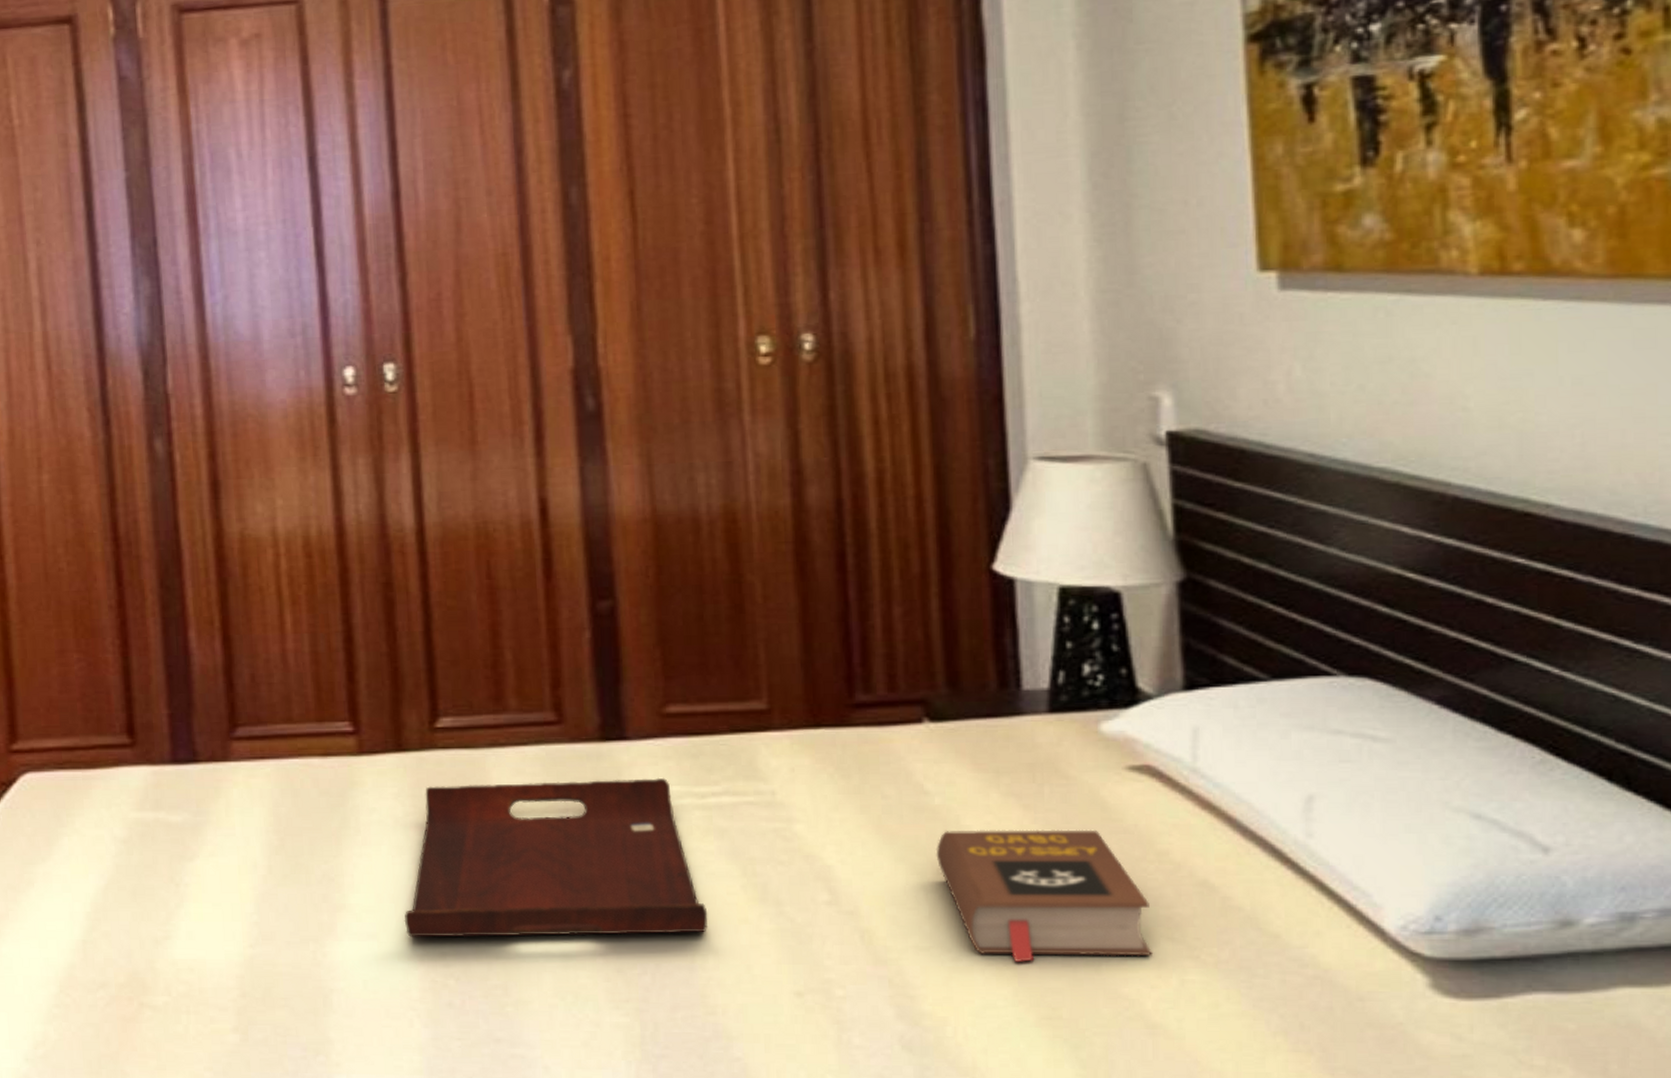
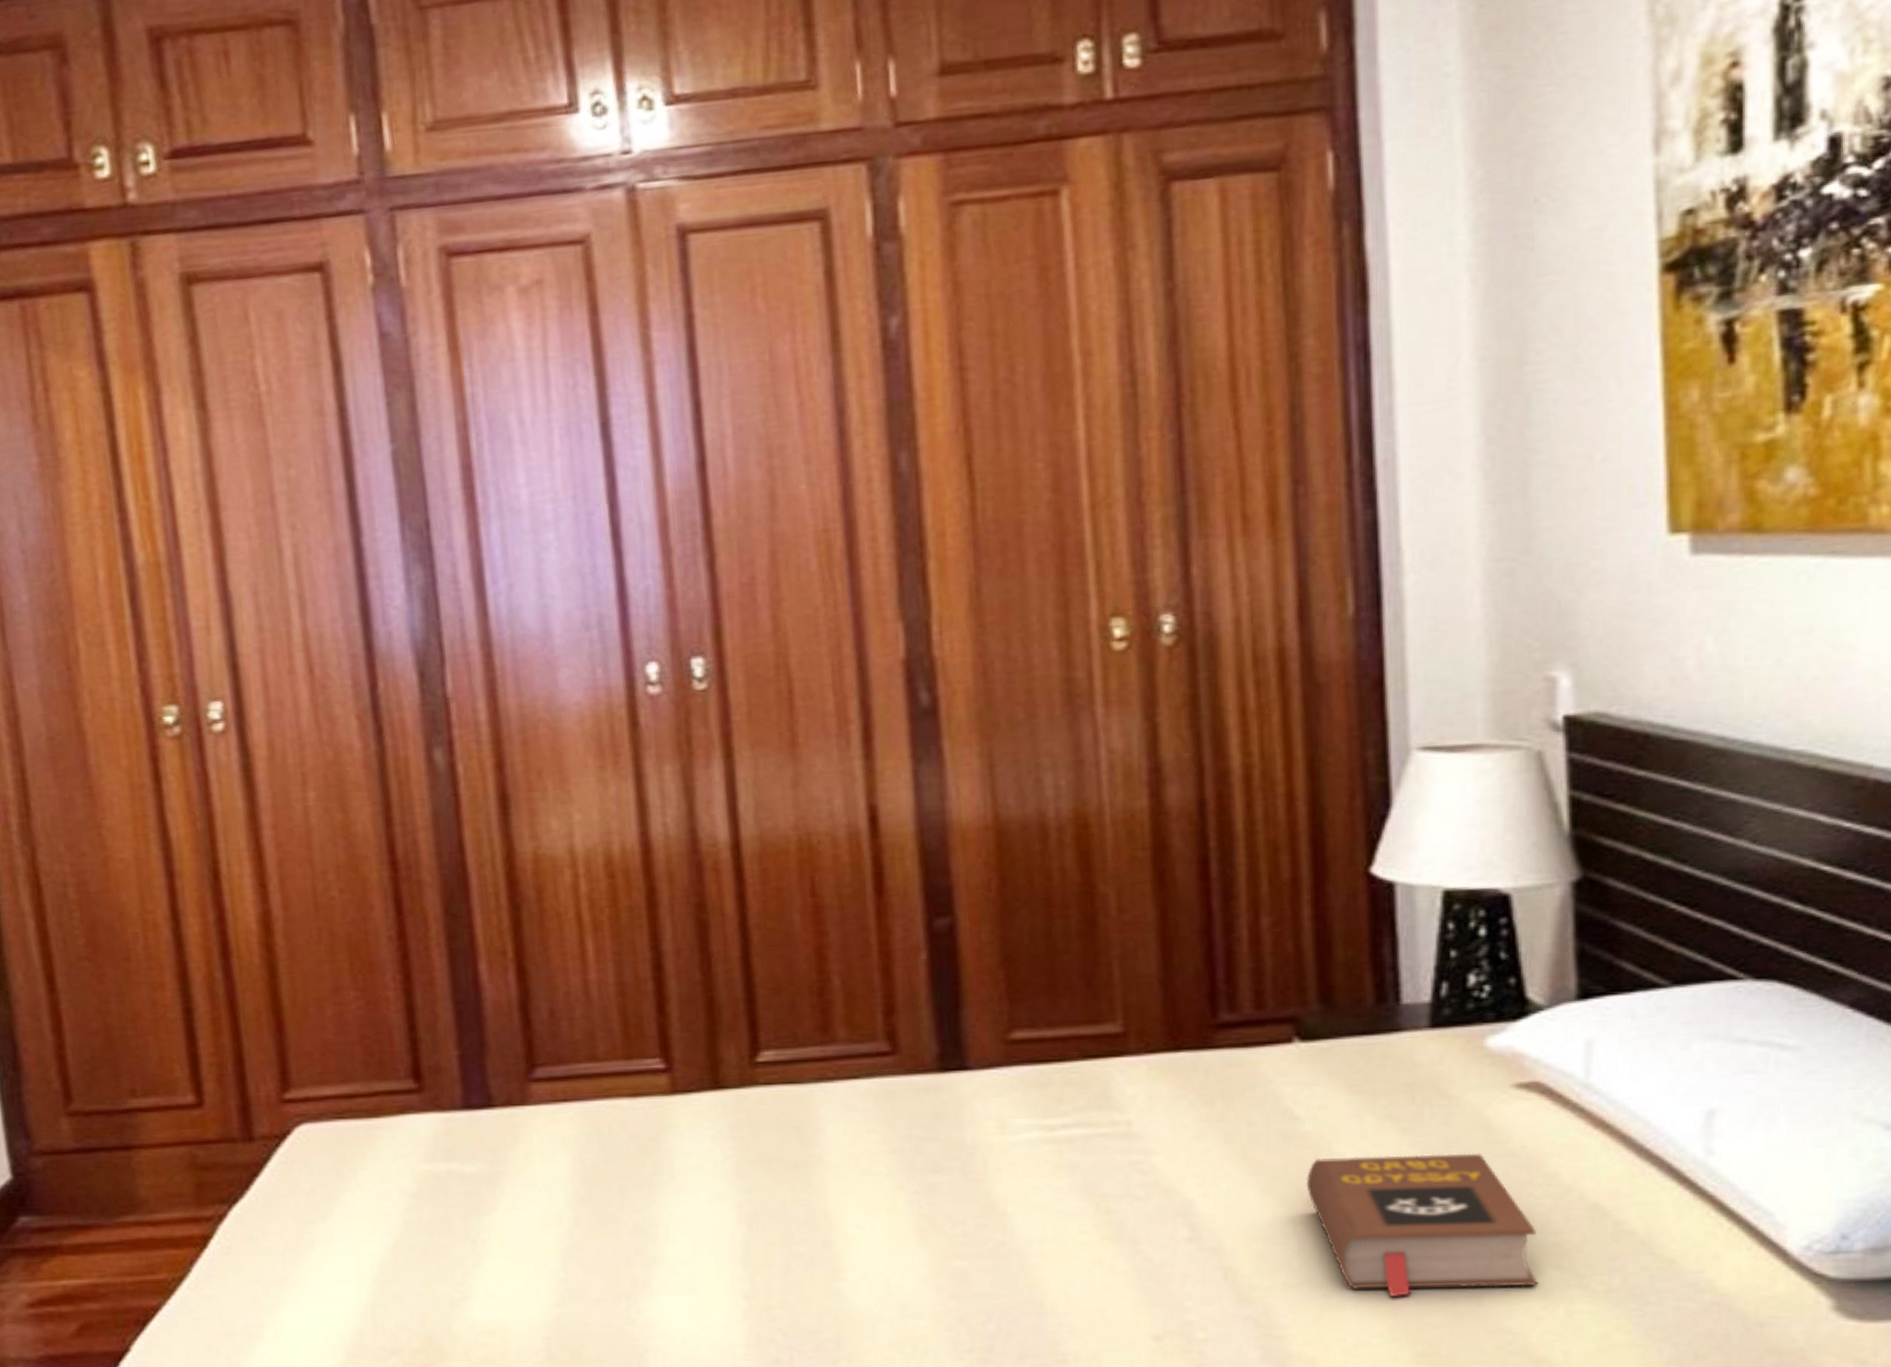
serving tray: present [404,777,708,938] -> none [725,1109,1058,1290]

